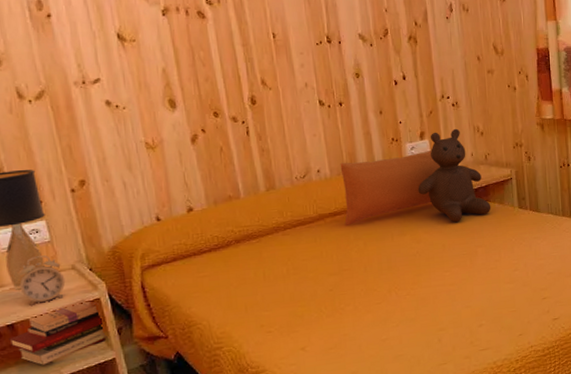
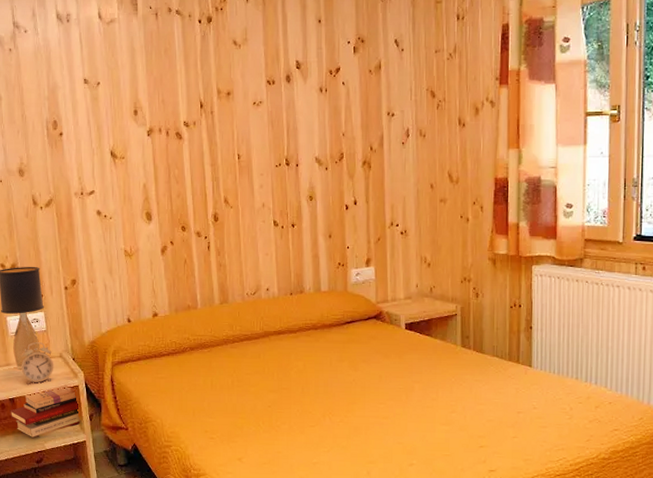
pillow: present [340,150,440,226] -> none [287,278,383,345]
teddy bear: present [418,128,491,223] -> none [359,257,432,355]

